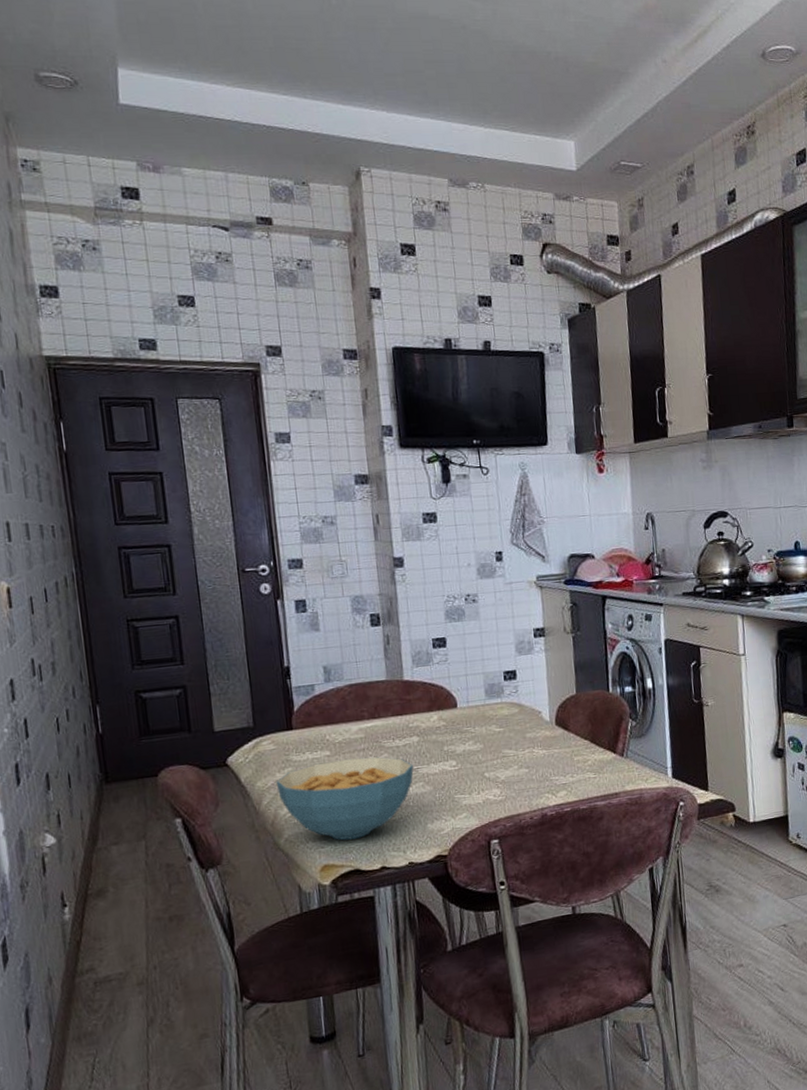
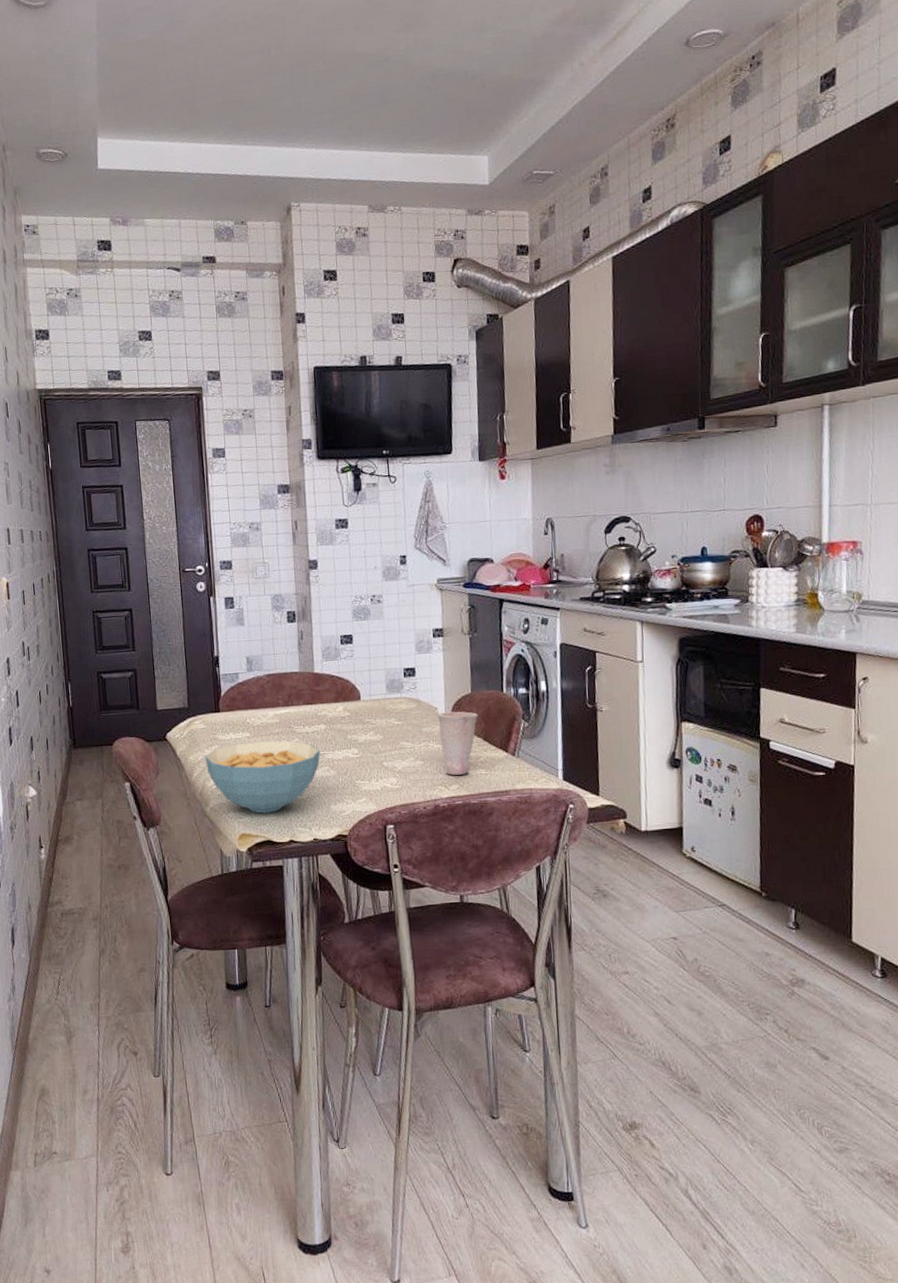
cup: none [540,714,584,782] -> present [436,711,478,775]

